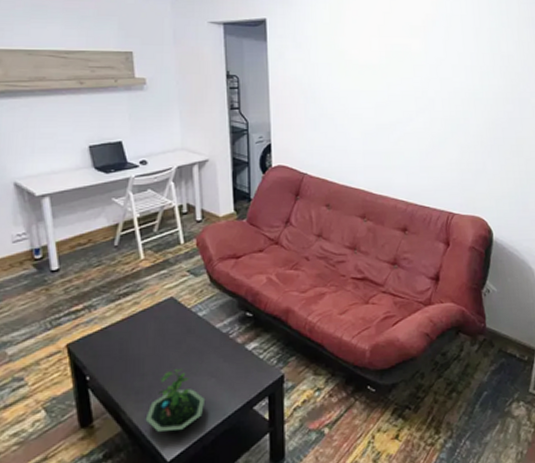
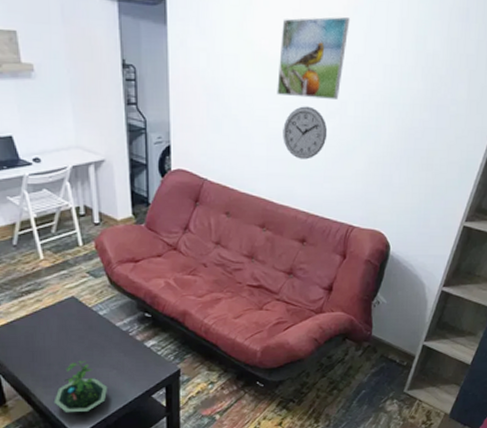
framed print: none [368,29,430,97] -> present [277,17,350,99]
wall clock: none [377,104,419,152] -> present [283,106,328,160]

